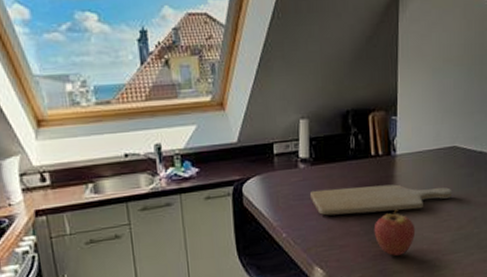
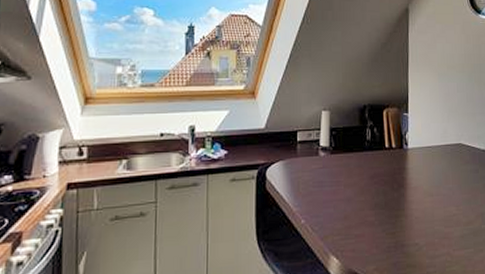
chopping board: present [310,184,453,216] -> none [329,176,460,204]
fruit: present [374,208,416,257] -> none [388,200,427,250]

